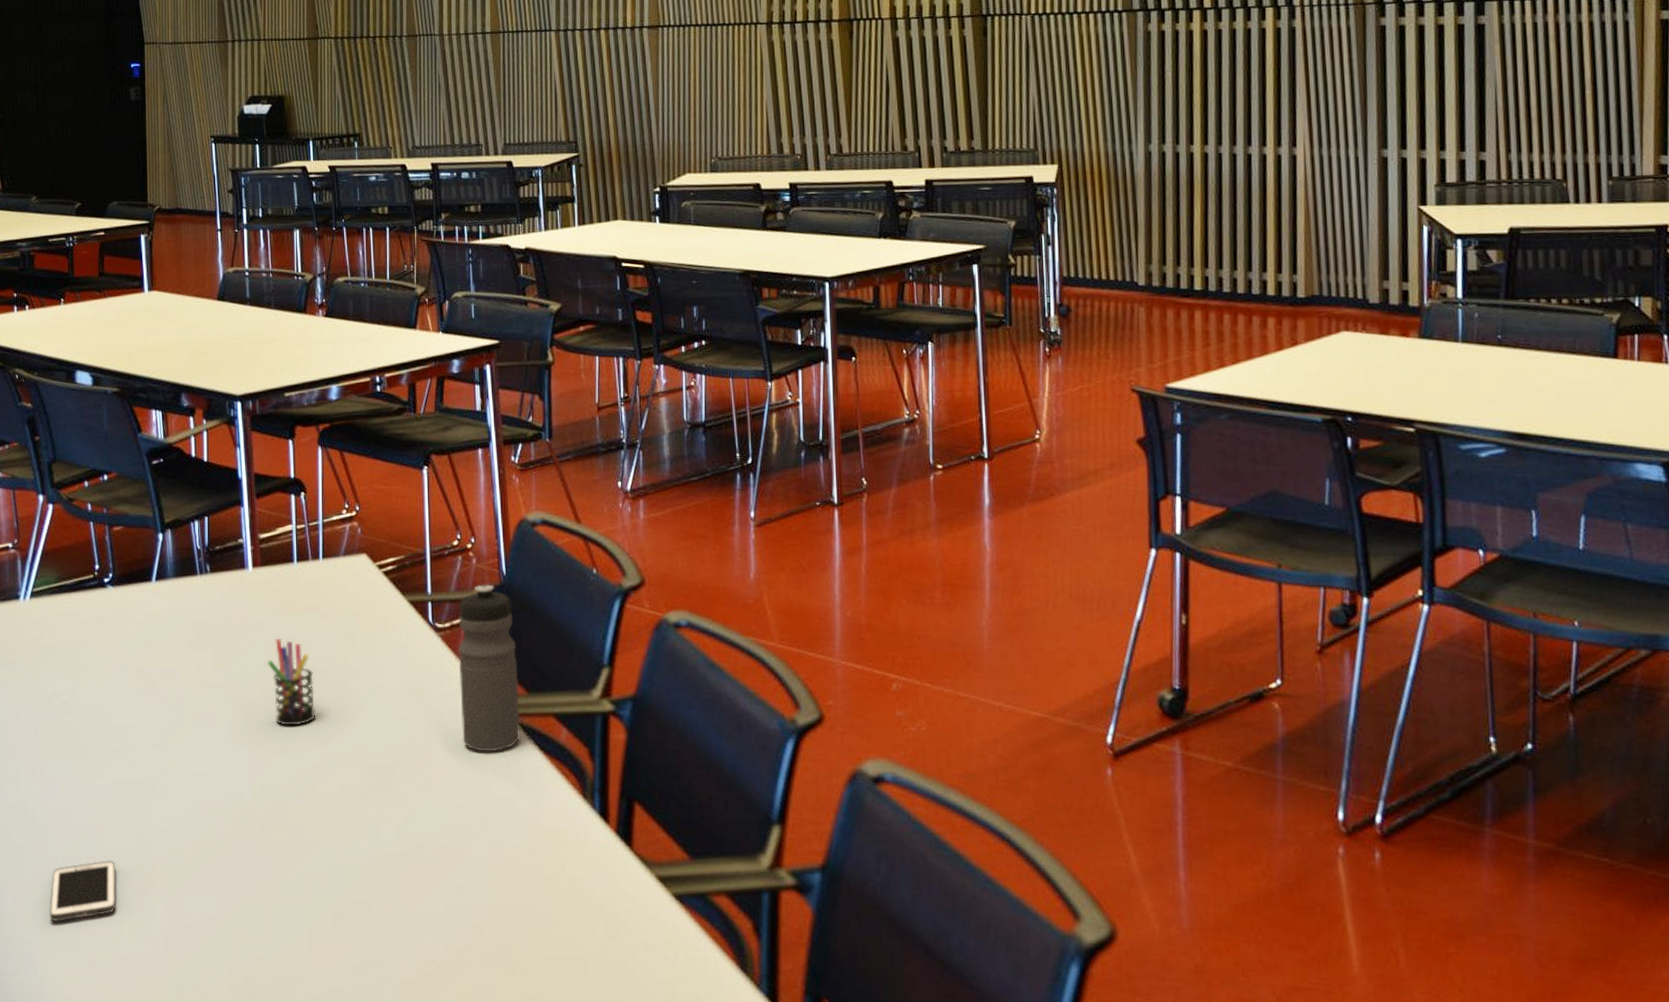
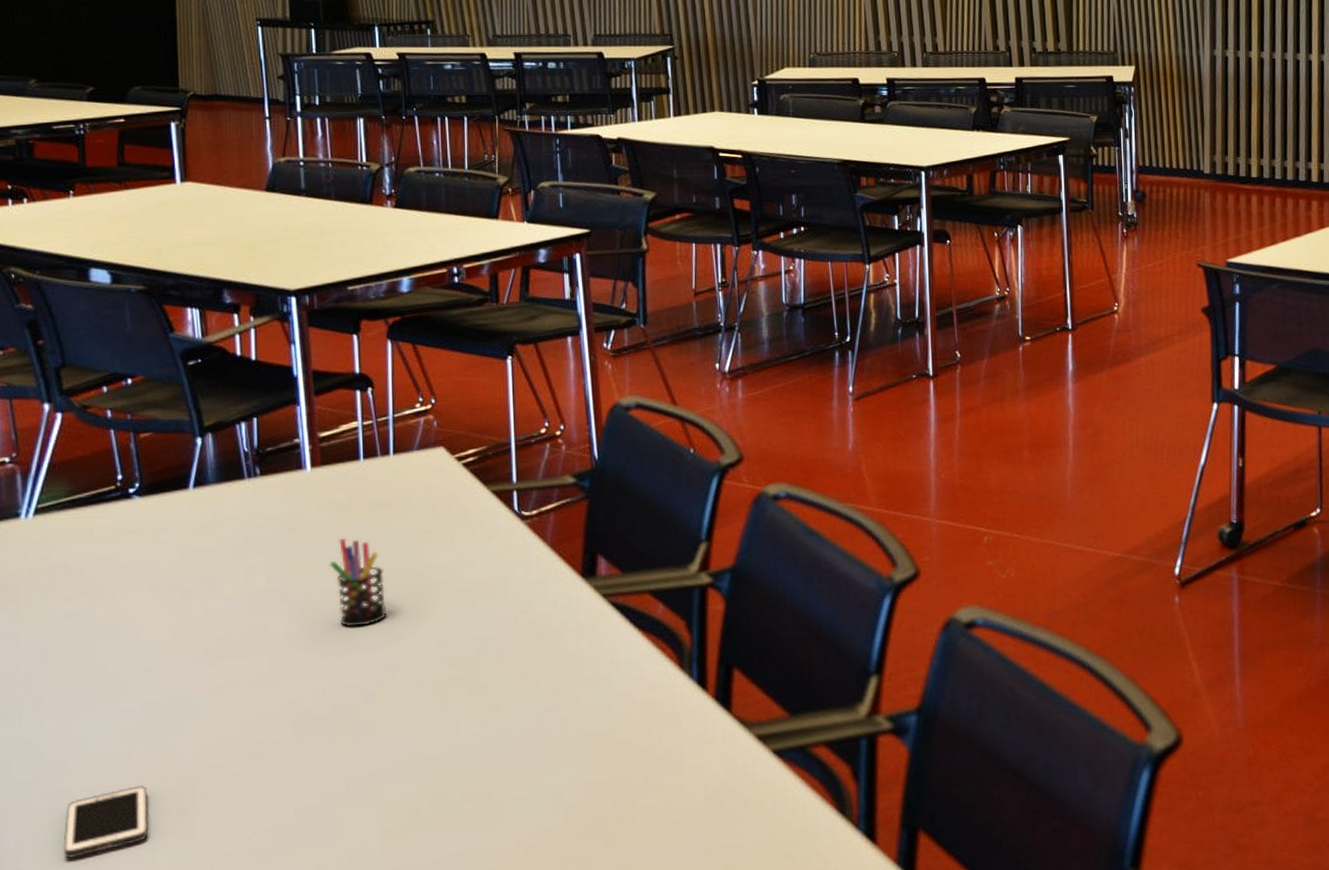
water bottle: present [458,584,521,753] -> none [546,469,614,634]

